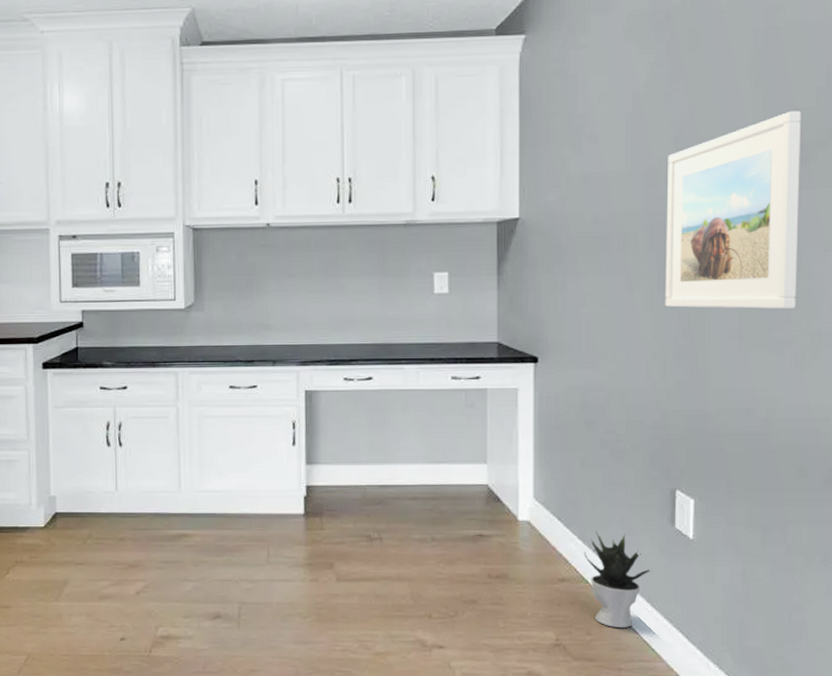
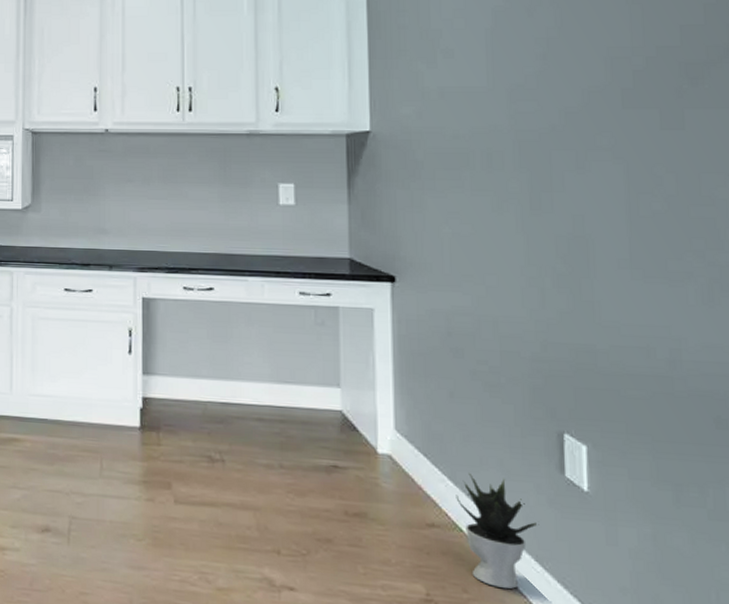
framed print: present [665,110,801,310] -> none [534,27,698,239]

